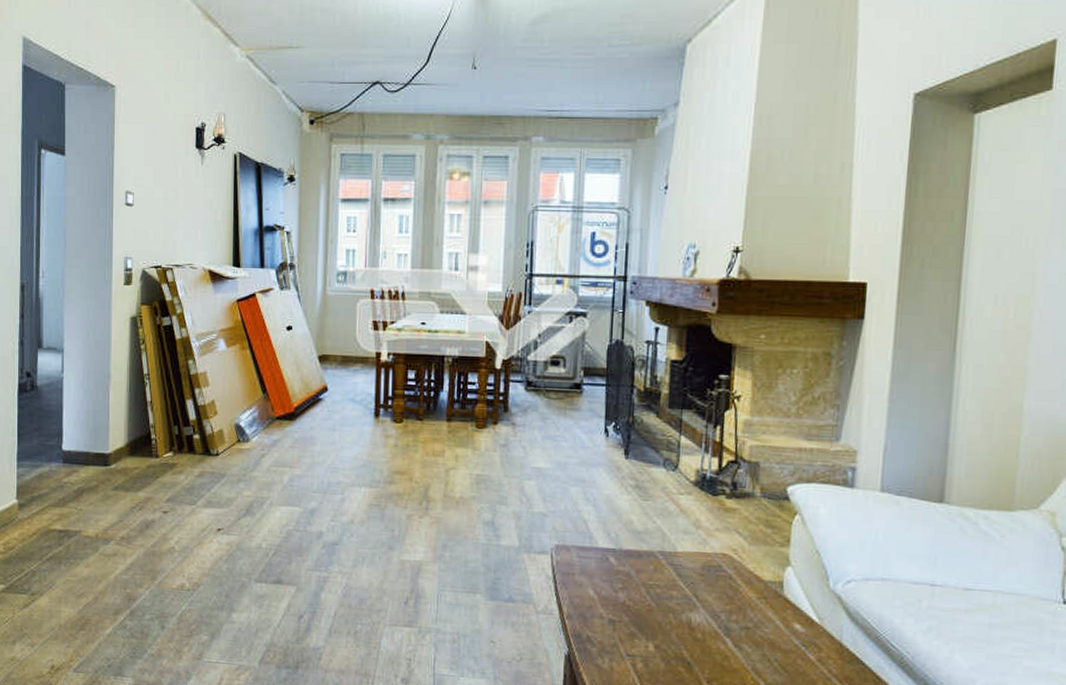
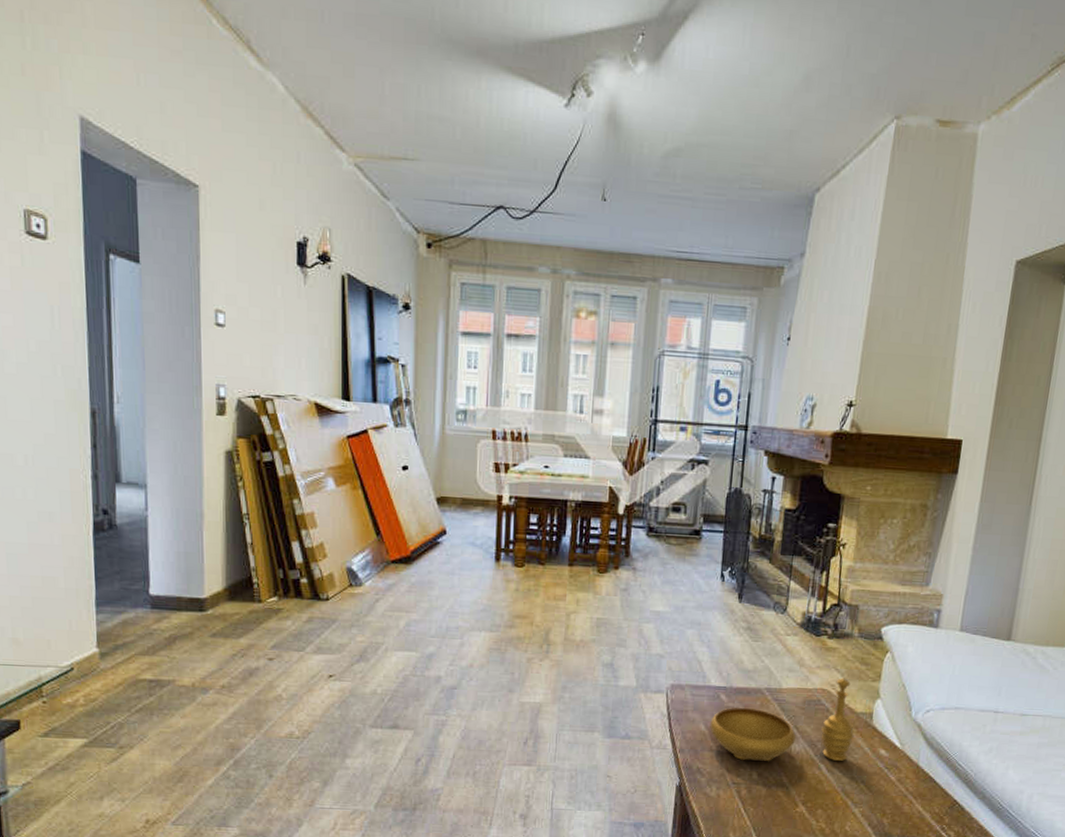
decorative bowl: none [599,541,763,635] -> present [710,678,855,761]

